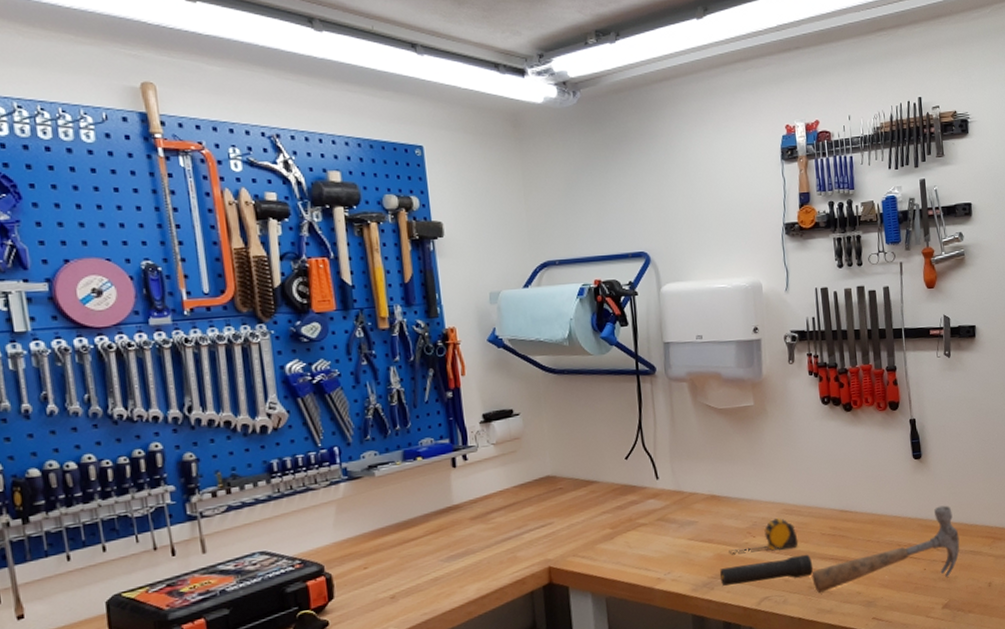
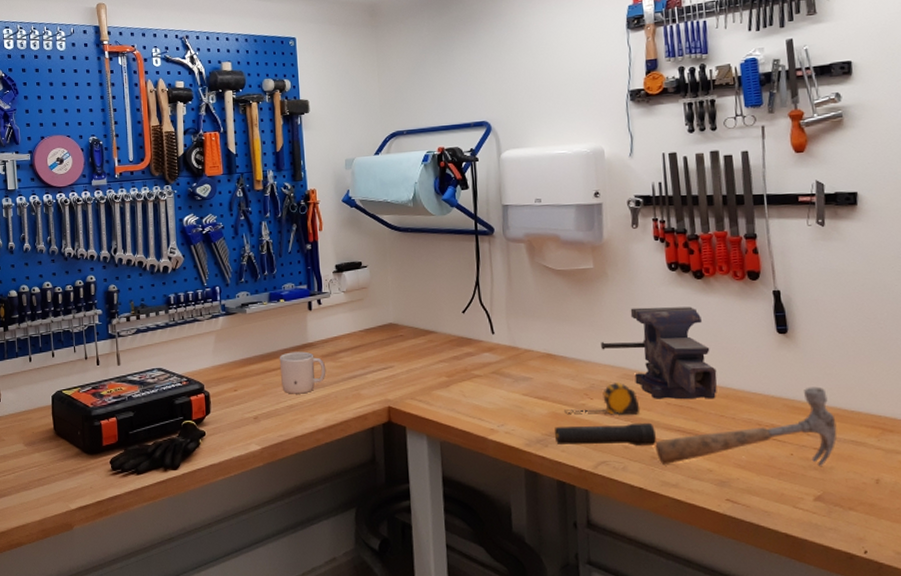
mug: none [418,515,476,566] -> present [279,351,326,394]
bench vise: none [762,438,865,531] -> present [601,306,718,400]

